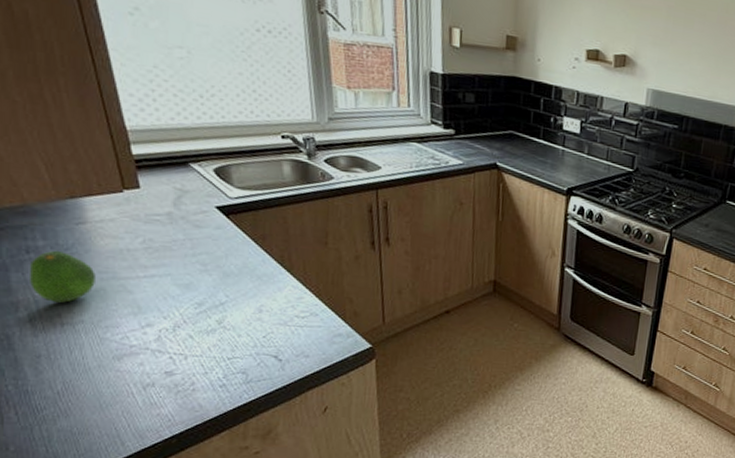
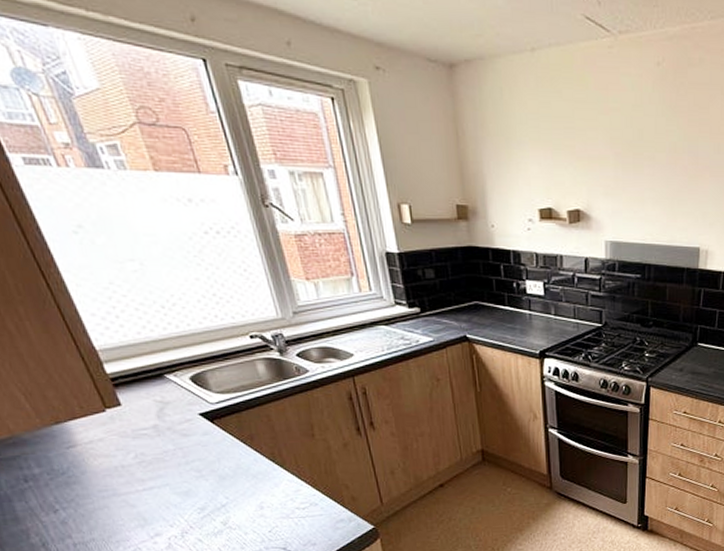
fruit: present [30,250,96,303] -> none [31,475,98,525]

